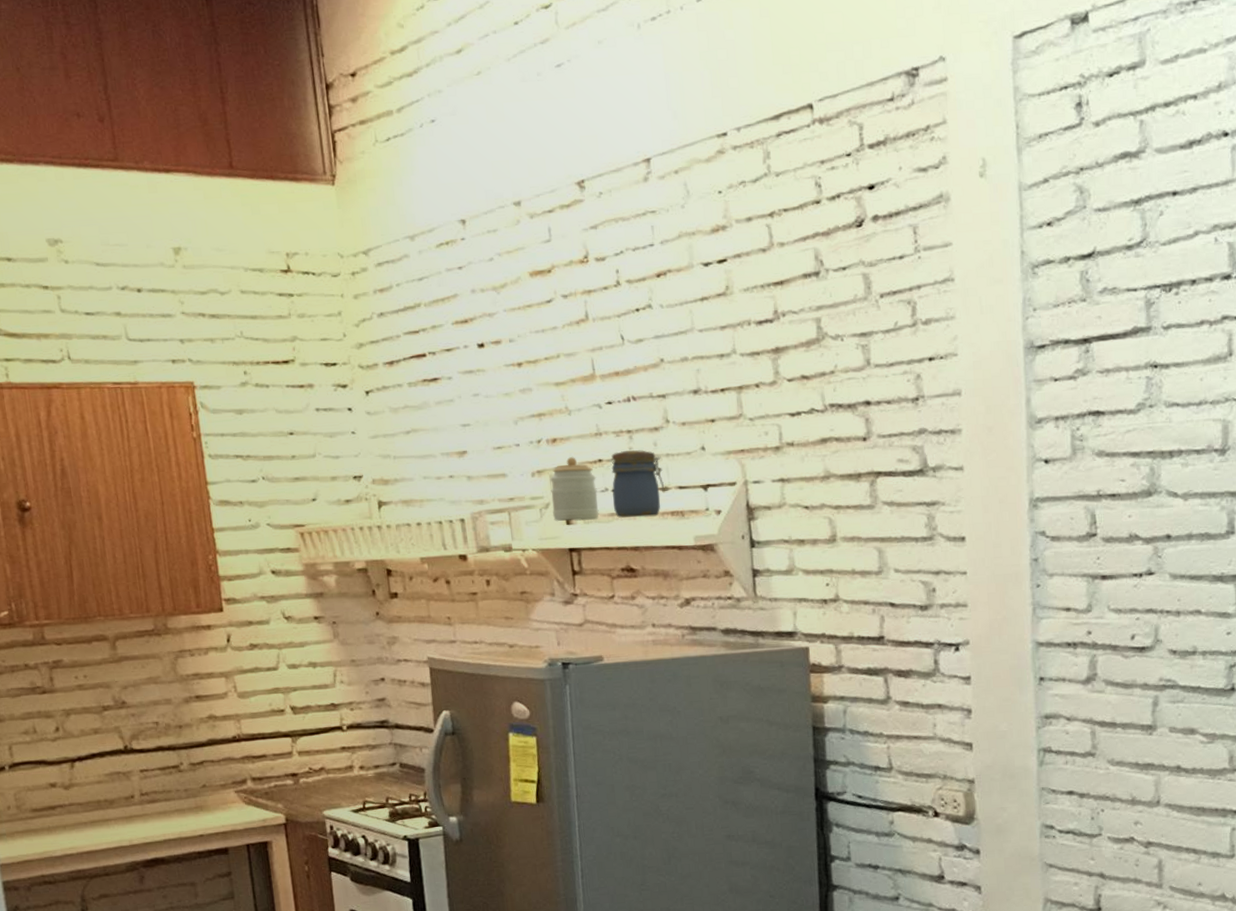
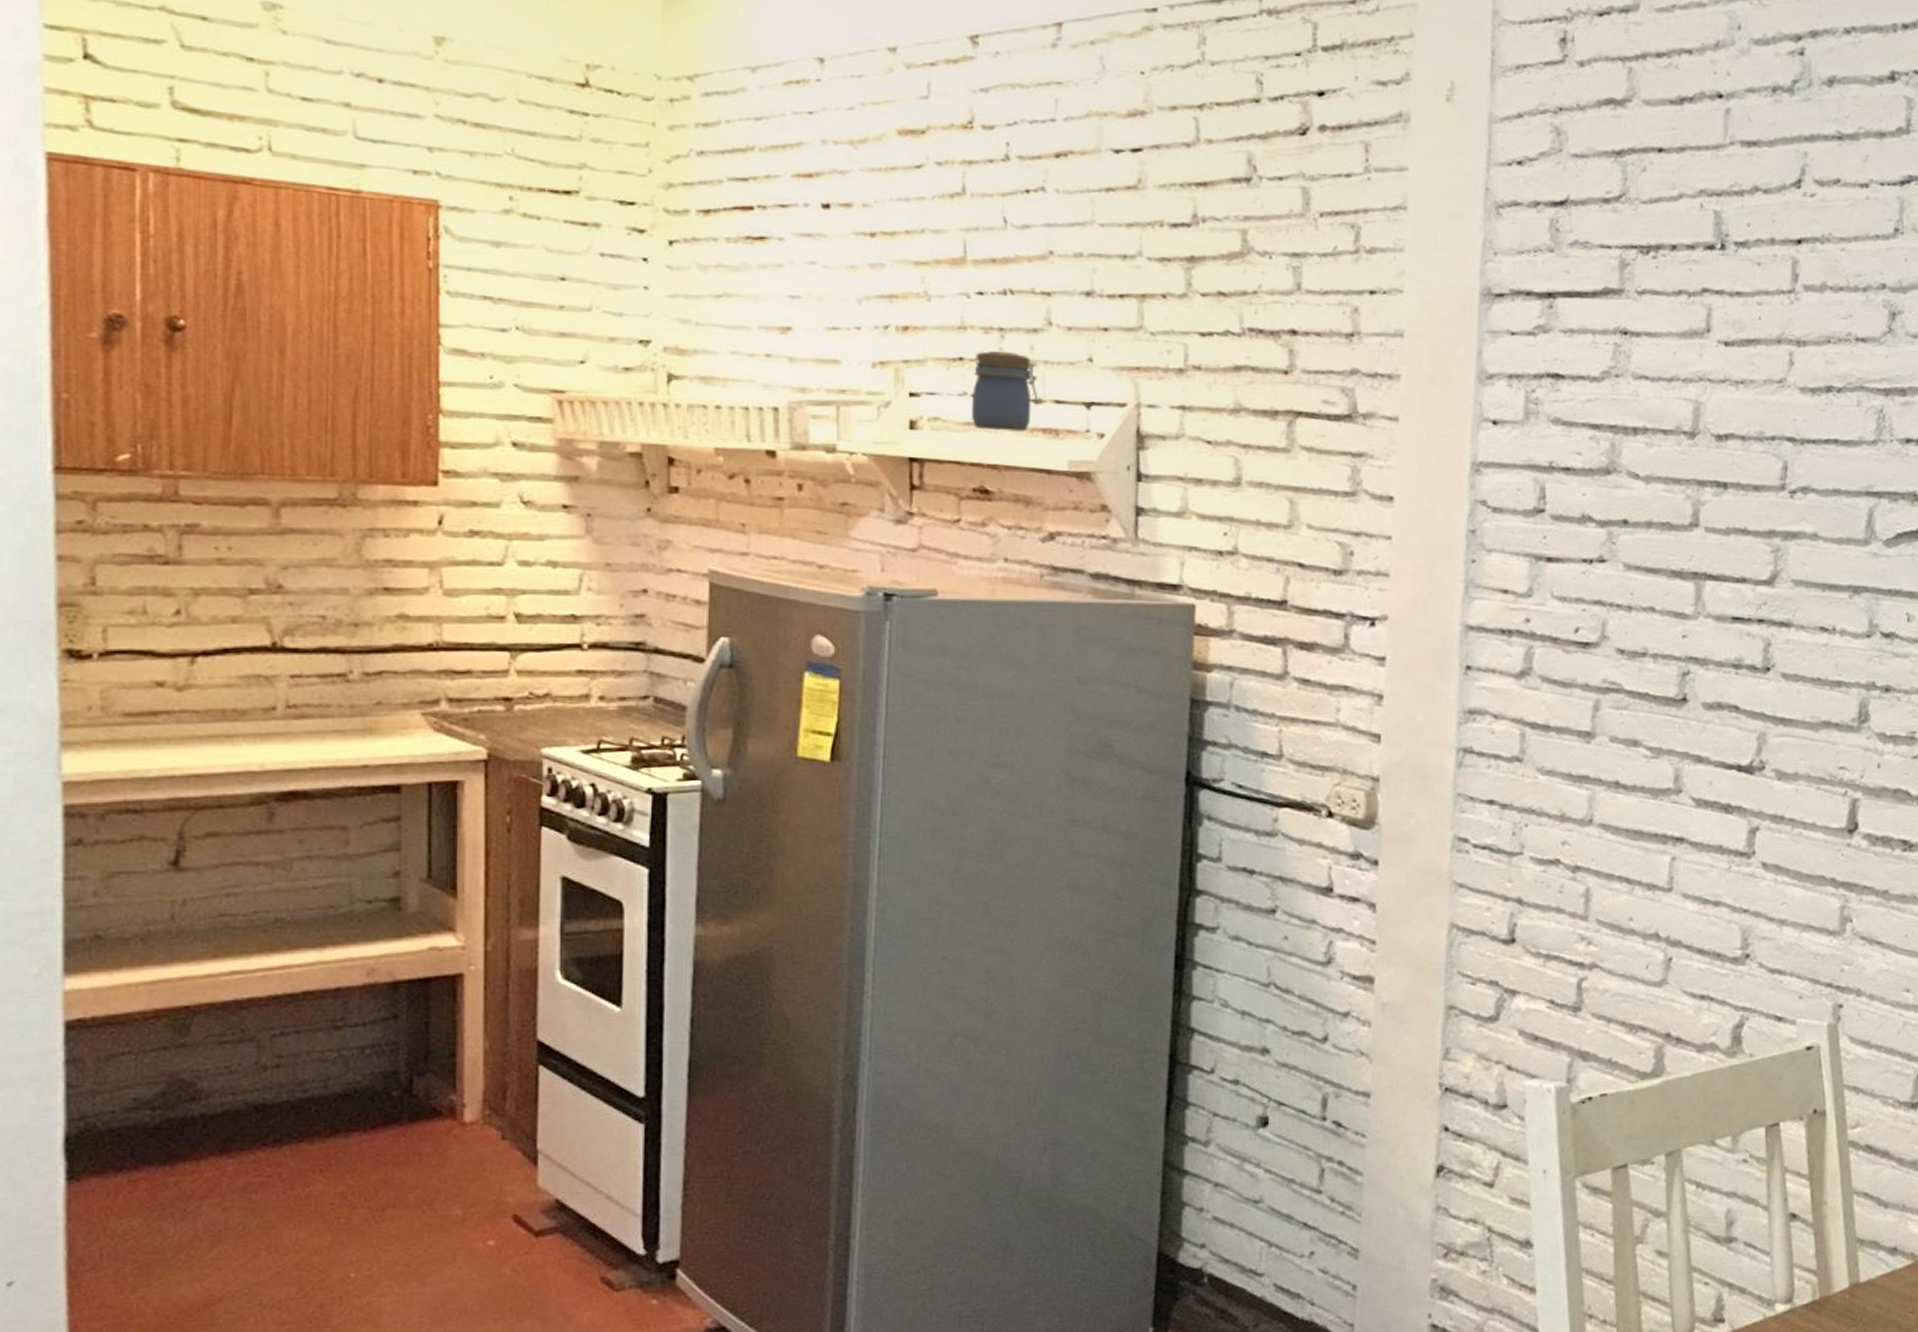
jar: present [550,457,599,522] -> none [894,350,953,428]

